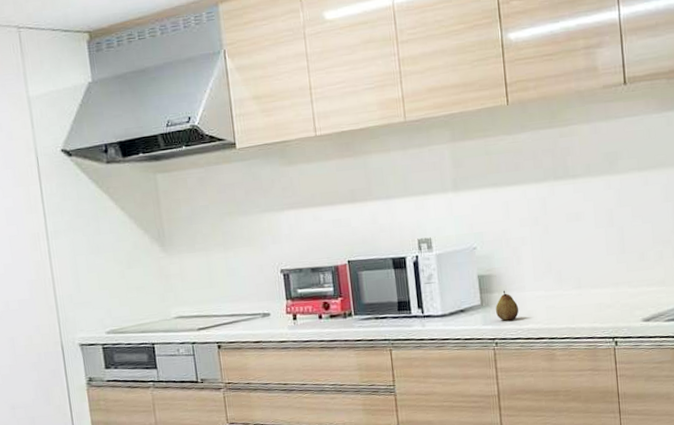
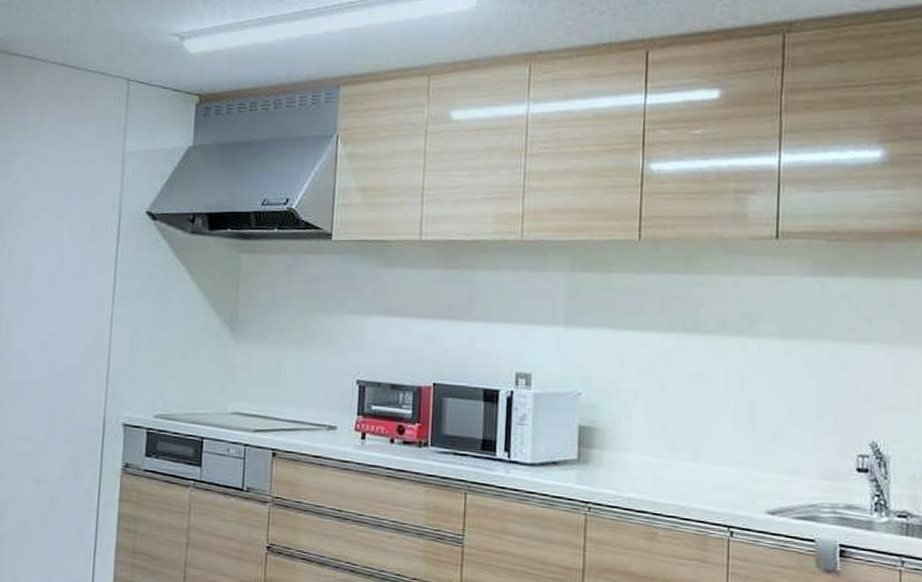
fruit: present [496,290,519,321] -> none [594,447,622,484]

